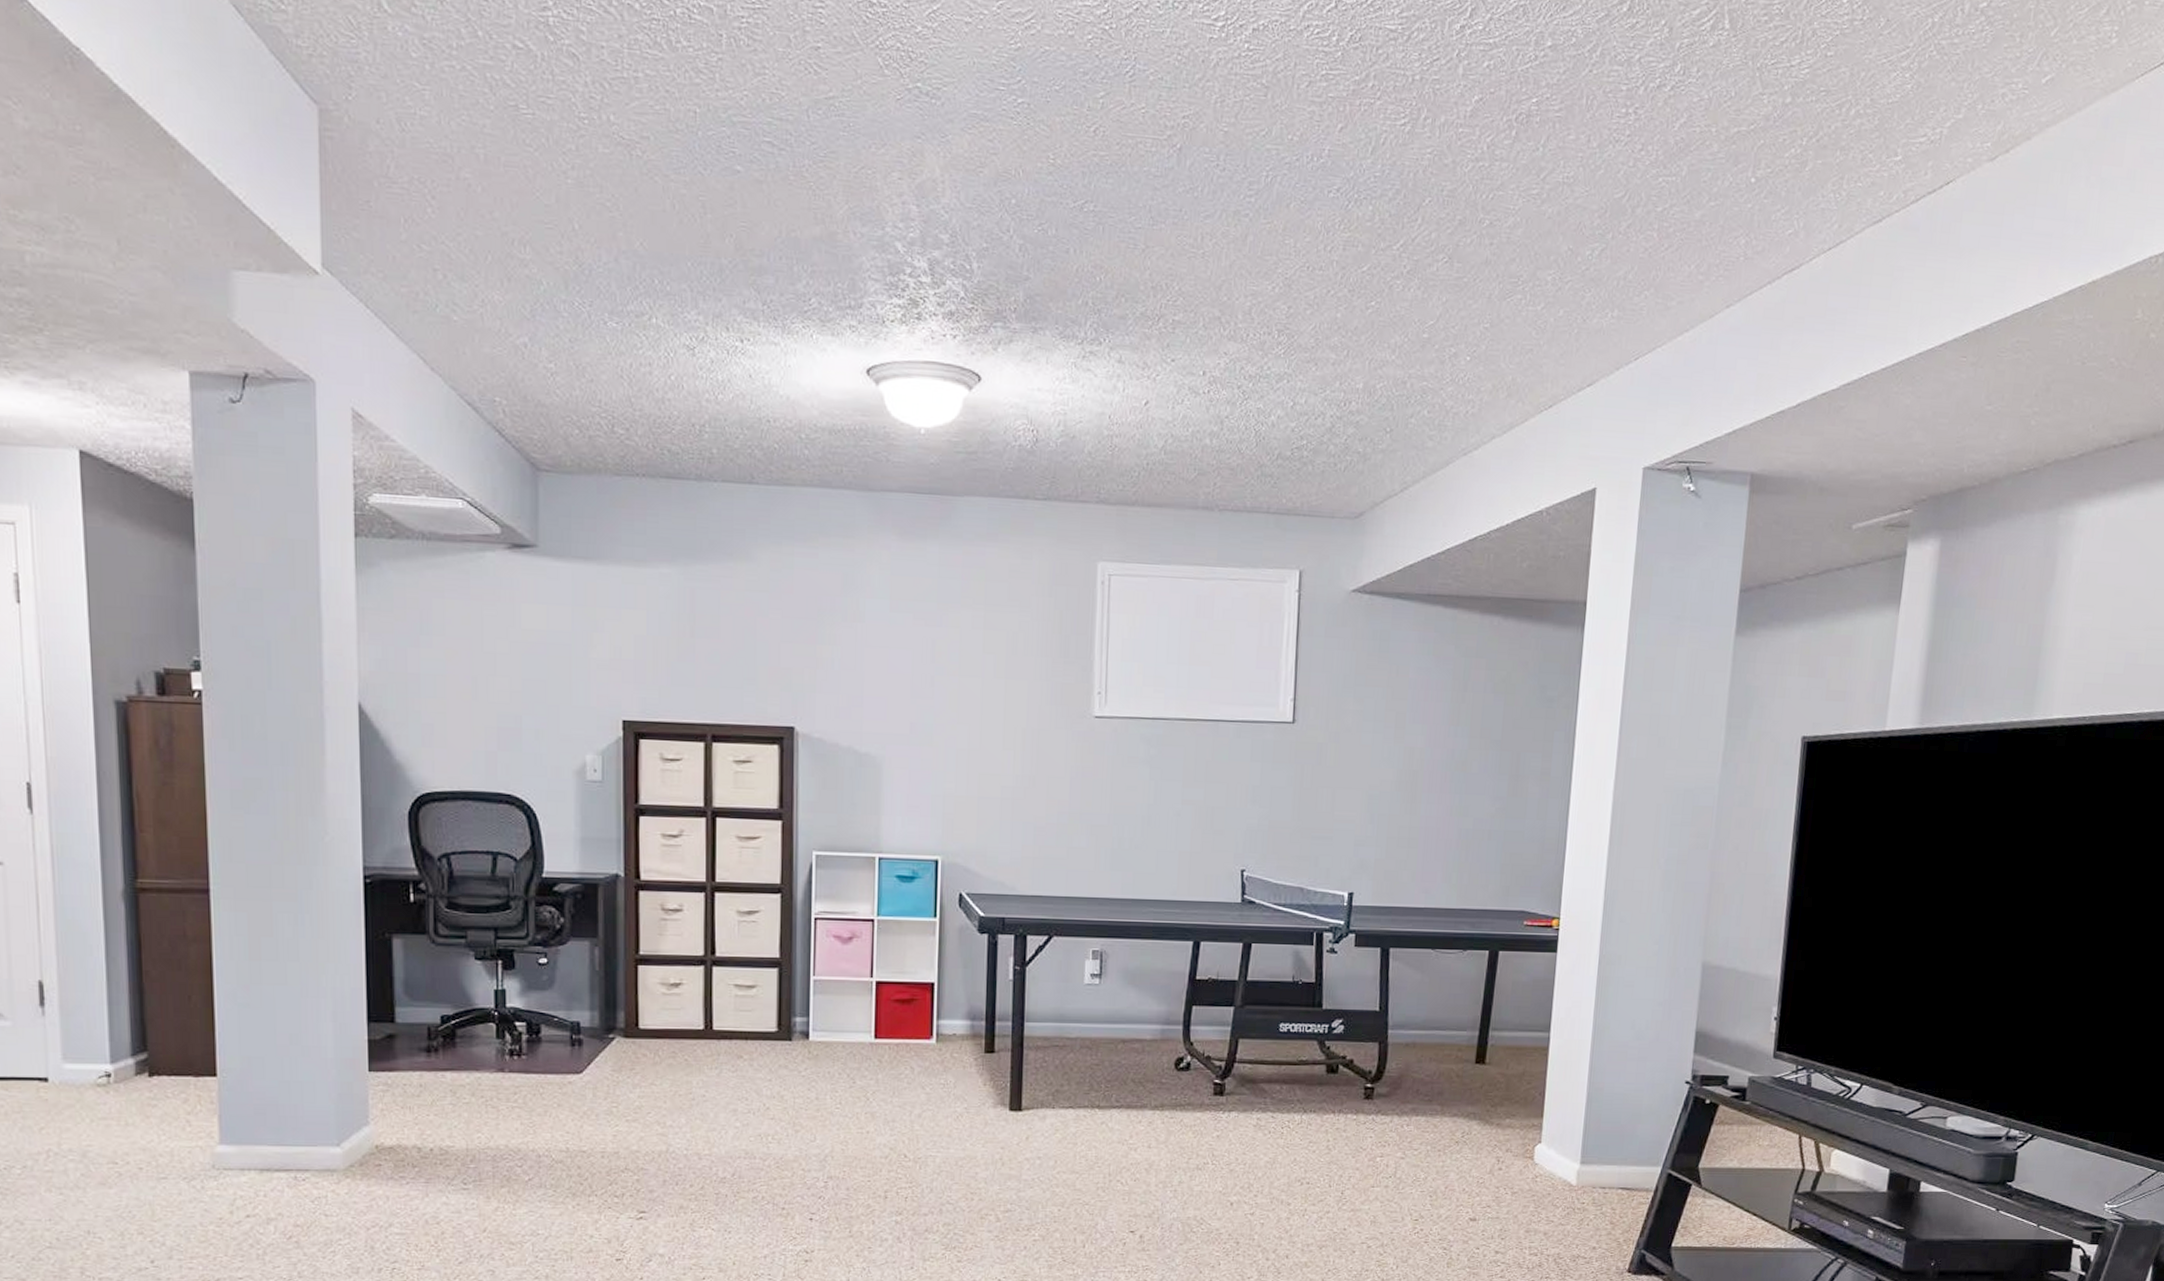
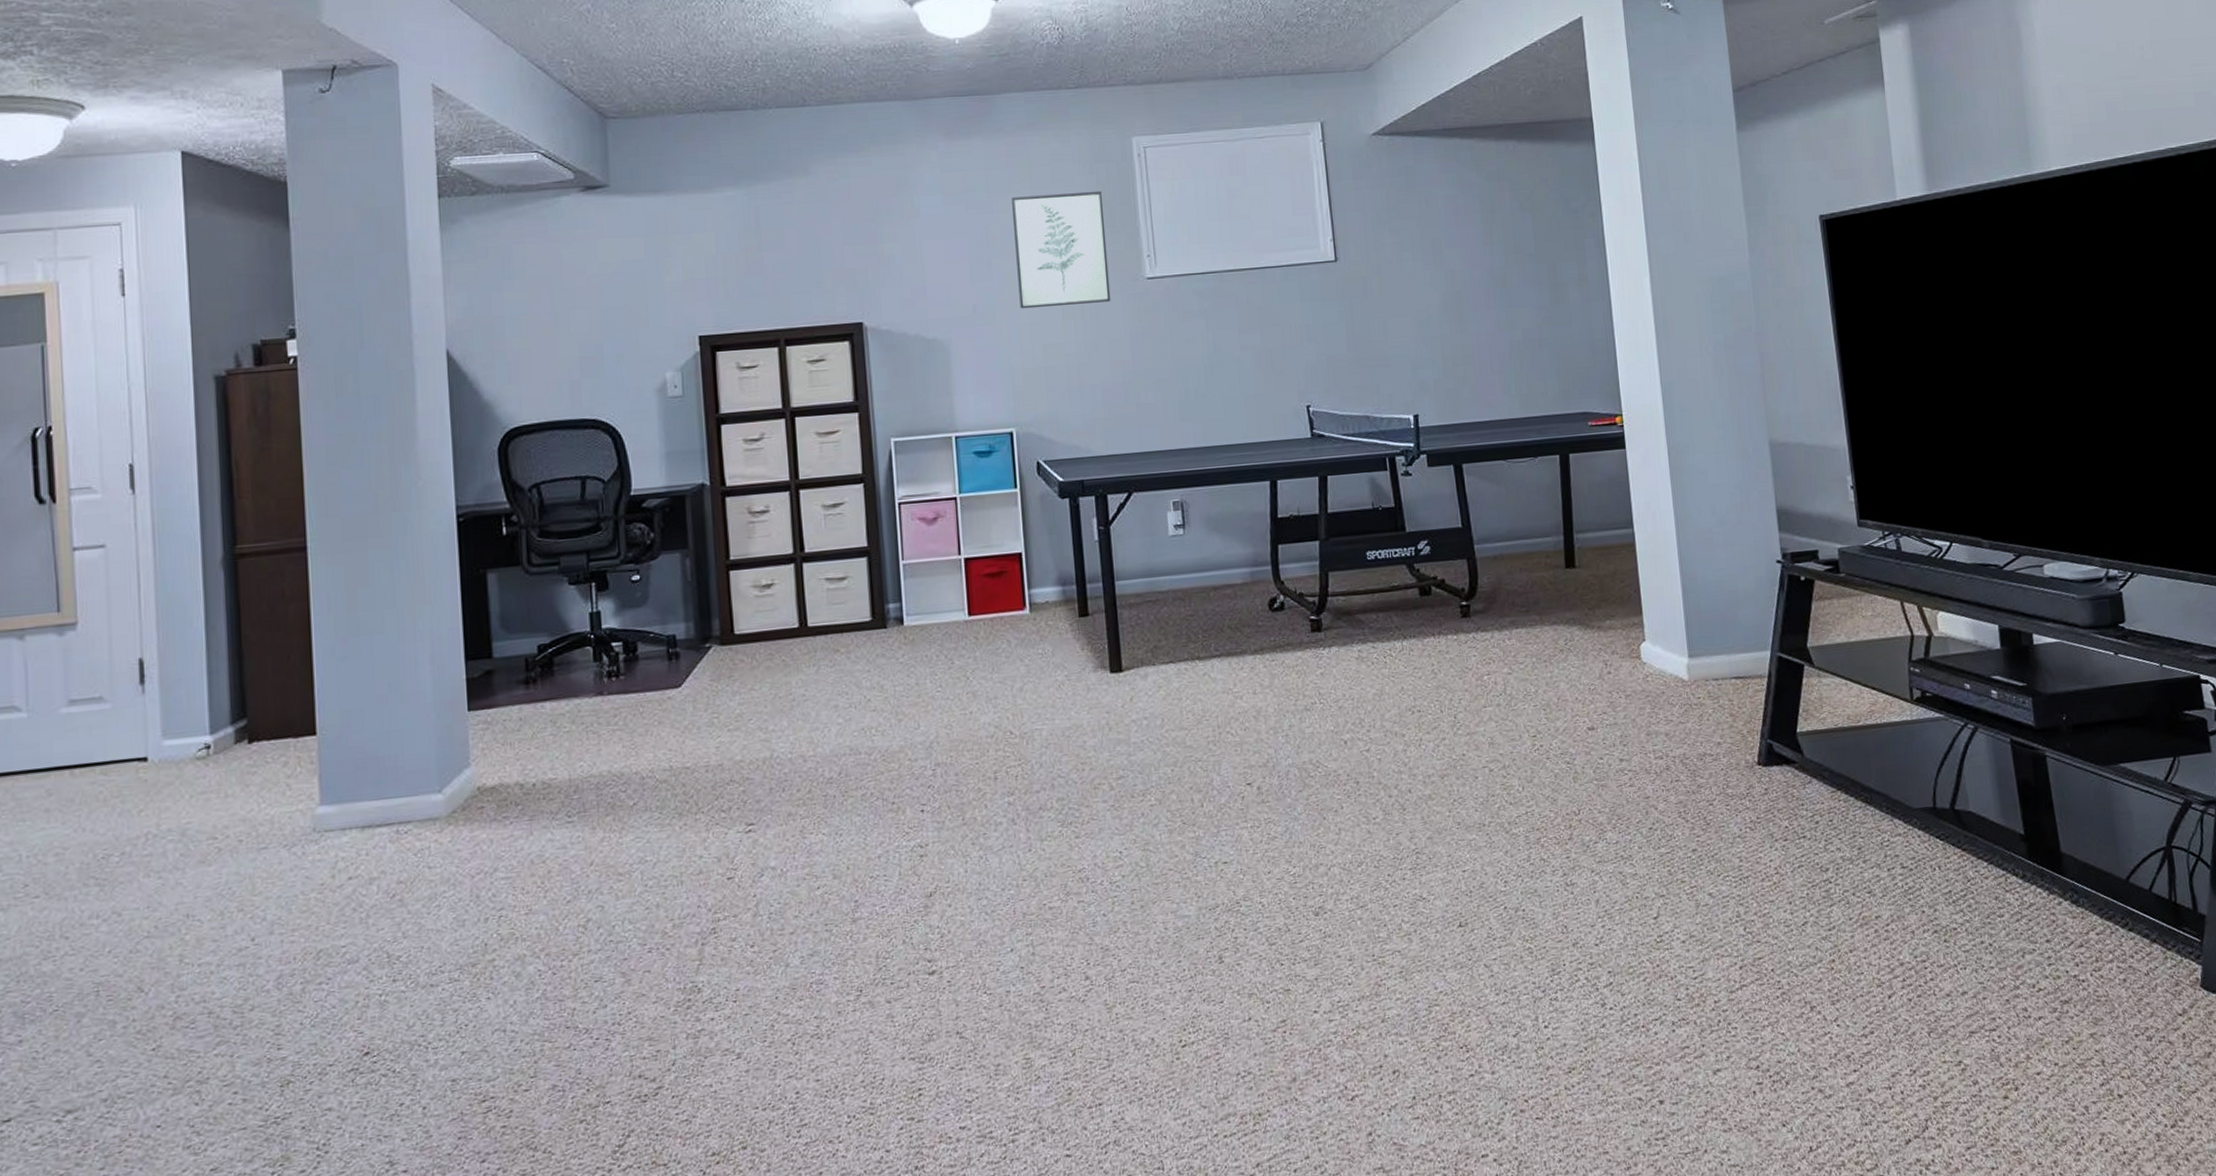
wall art: none [959,612,1059,737] -> present [1012,190,1111,309]

